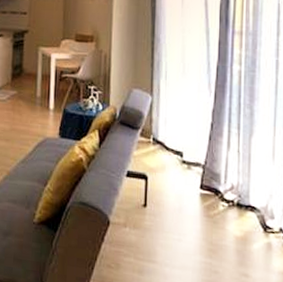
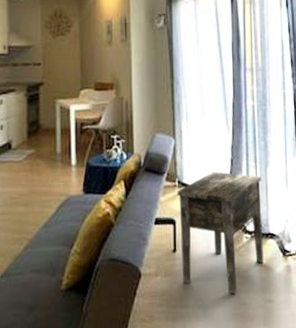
side table: none [151,133,244,261] -> present [177,172,264,295]

